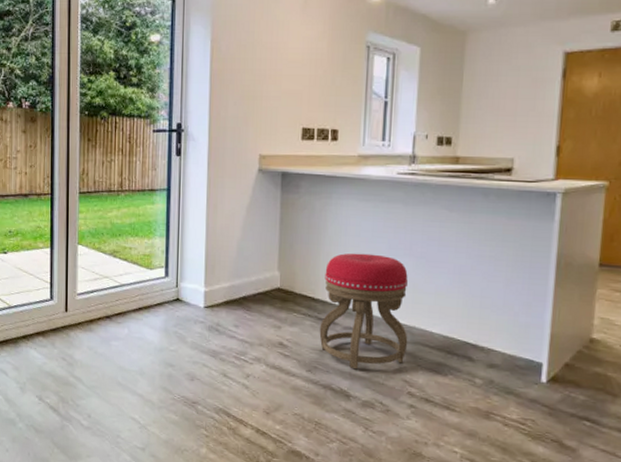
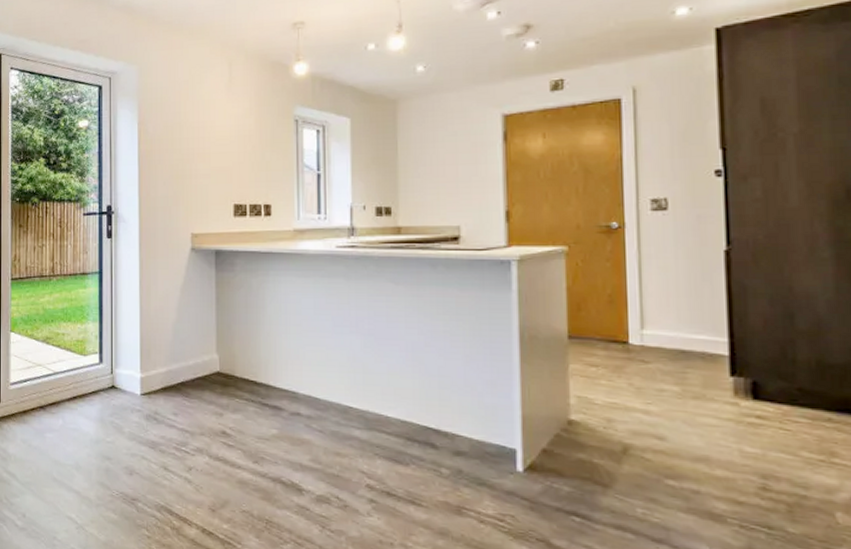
stool: present [319,253,408,370] -> none [264,332,362,460]

